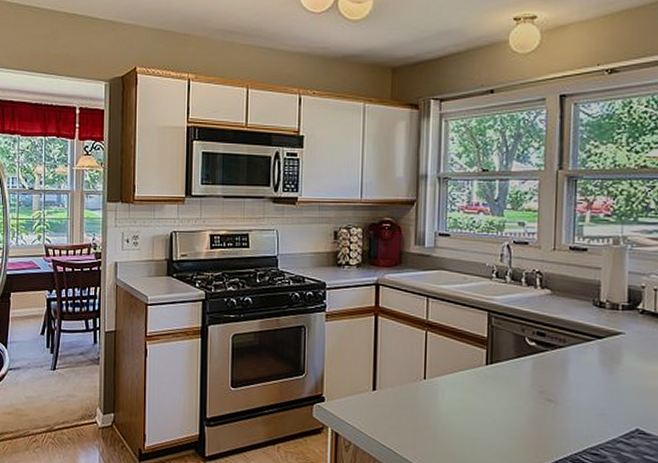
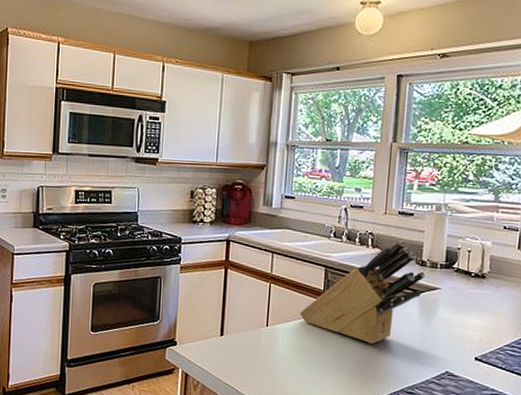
knife block: none [462,279,605,399] -> present [300,240,426,345]

